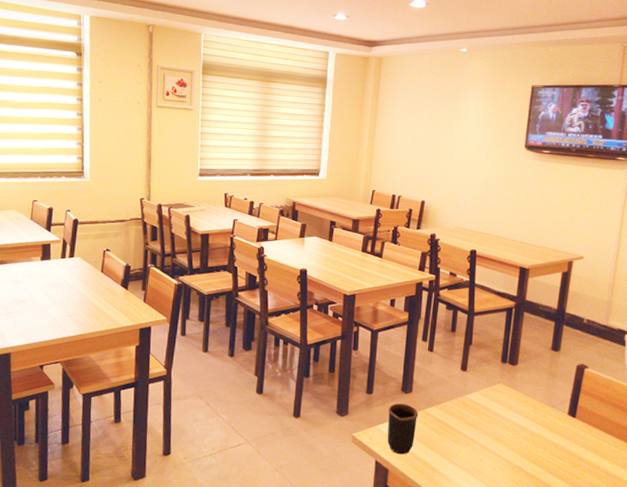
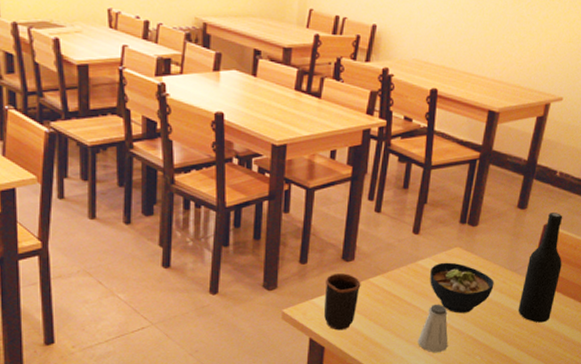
saltshaker: none [470,434,497,480] -> present [418,304,448,353]
bowl: none [478,396,536,444] -> present [430,262,494,314]
bottle: none [559,355,597,456] -> present [518,213,563,323]

